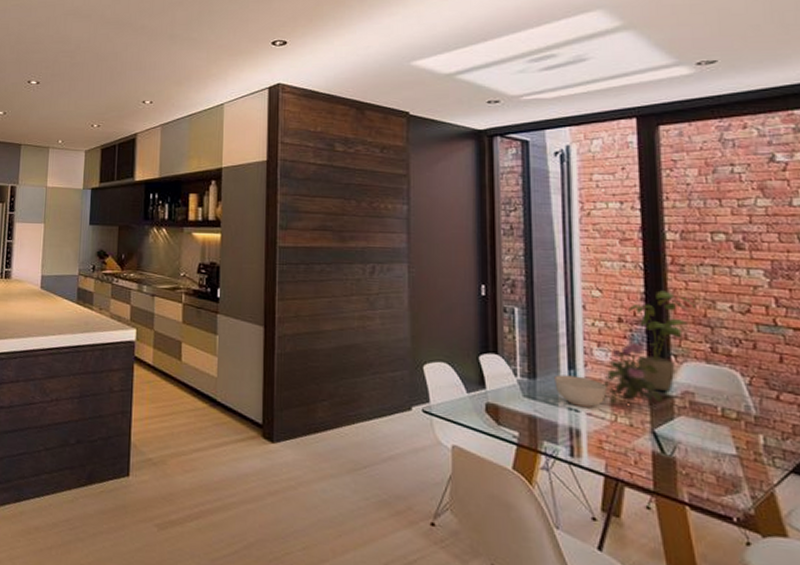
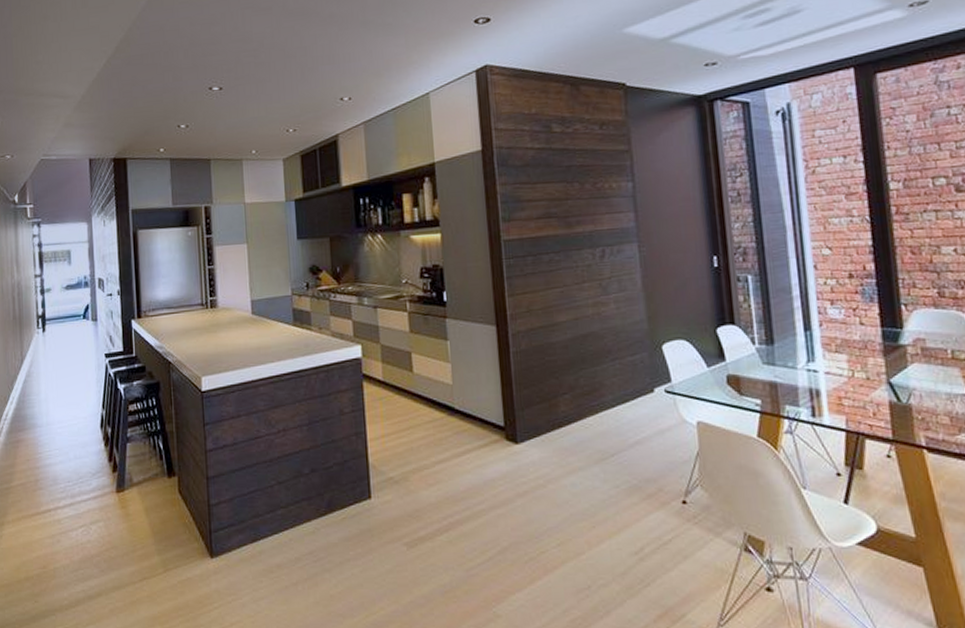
bowl: present [554,374,608,408] -> none [791,336,843,368]
flower bouquet: present [603,343,663,404] -> none [839,297,896,360]
house plant: present [627,290,697,391] -> none [857,241,924,341]

